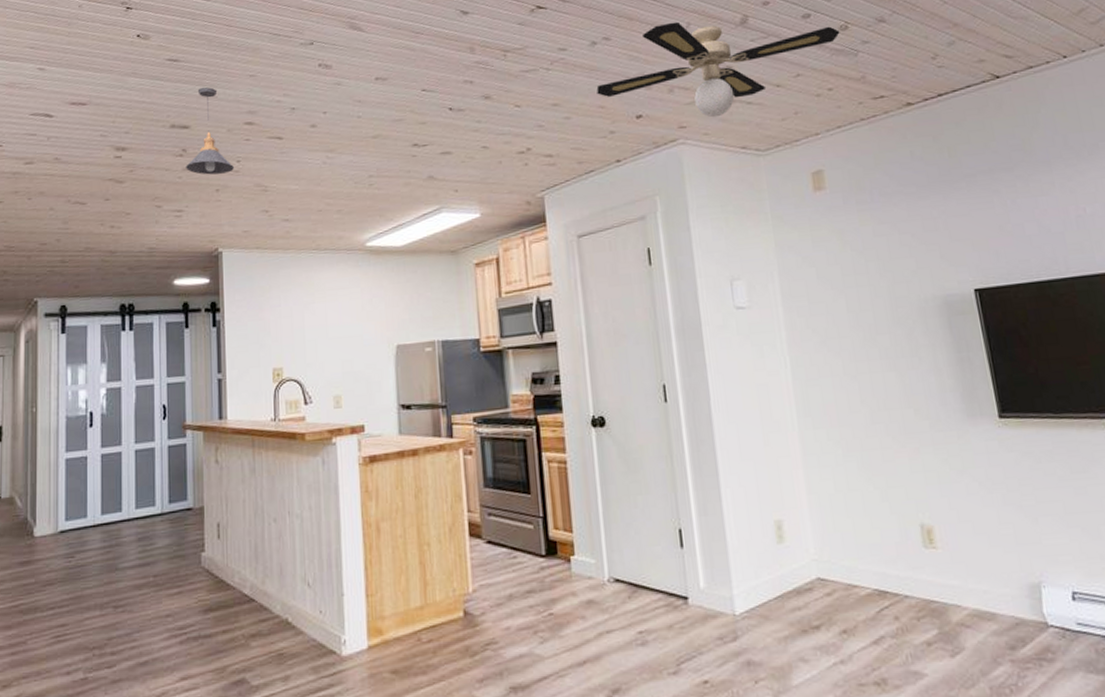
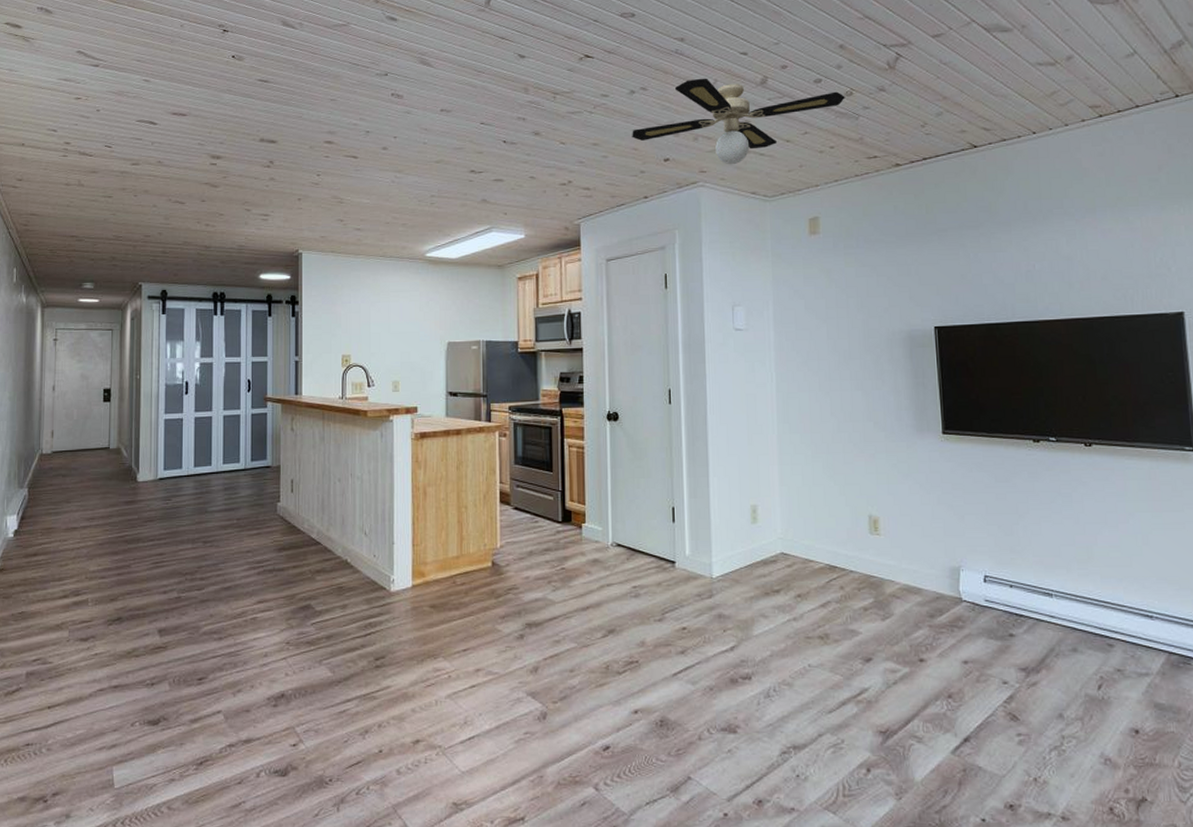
pendant light: present [186,87,234,175] -> none [272,107,314,185]

